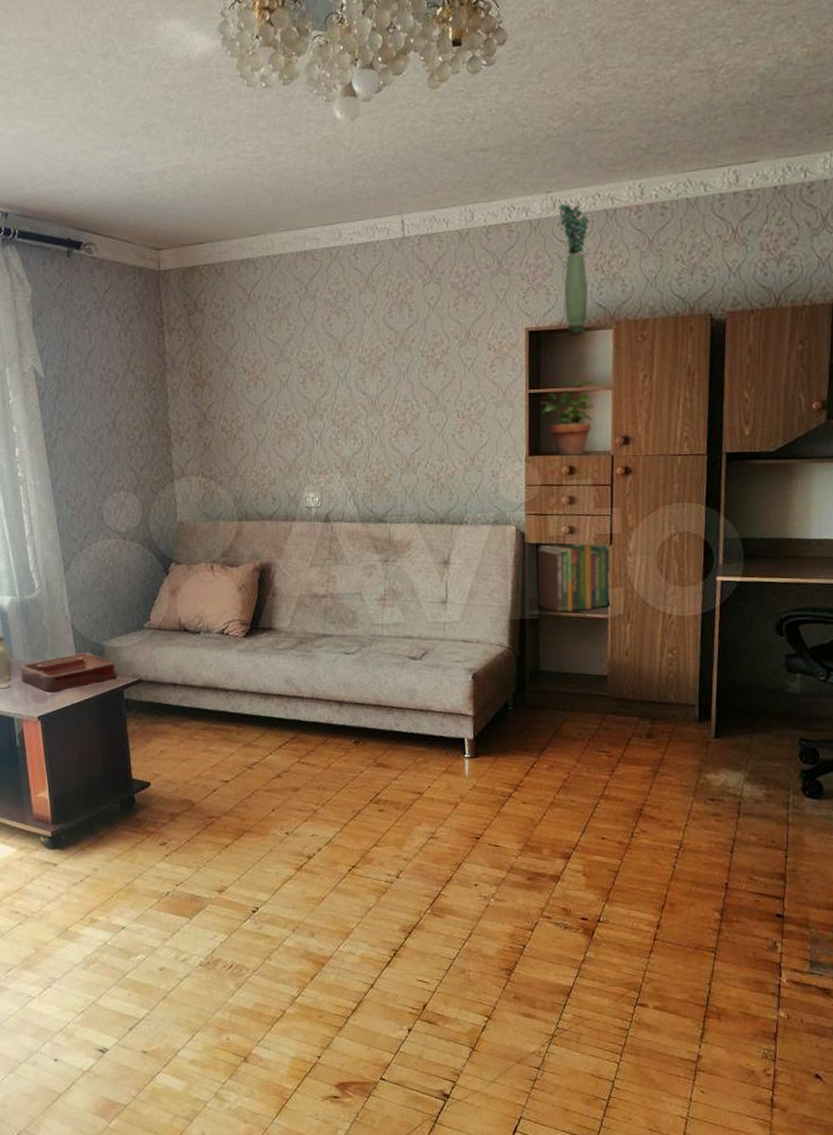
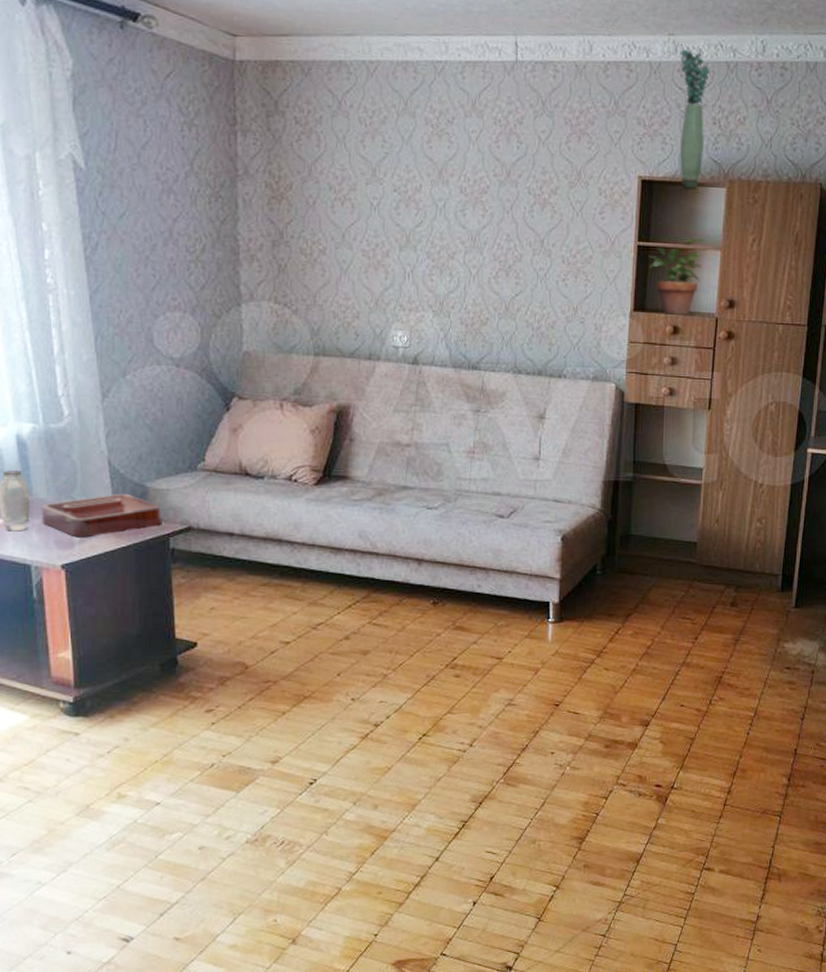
books: present [537,542,612,613] -> none [633,405,708,476]

